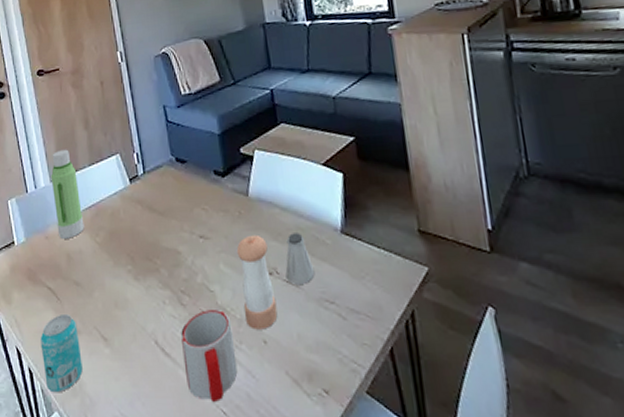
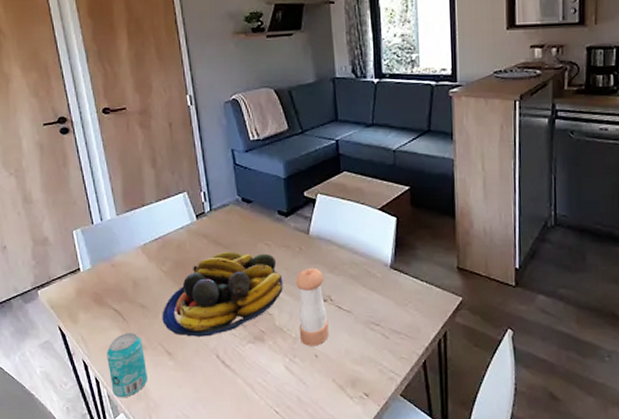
water bottle: present [50,149,84,239] -> none [117,185,151,267]
fruit bowl: none [96,219,224,319] -> present [162,252,283,337]
mug: present [180,308,238,403] -> none [240,329,291,405]
saltshaker: present [285,233,315,284] -> none [338,267,365,309]

